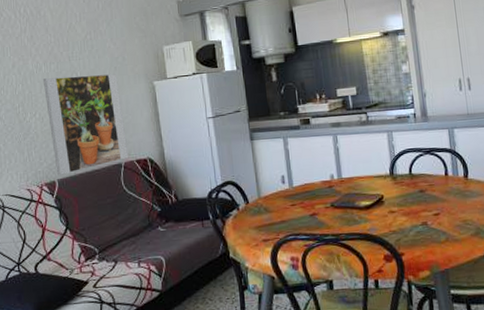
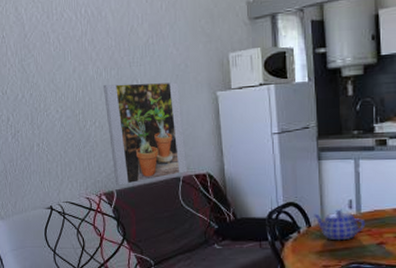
teapot: none [250,185,299,215] -> present [314,209,366,241]

